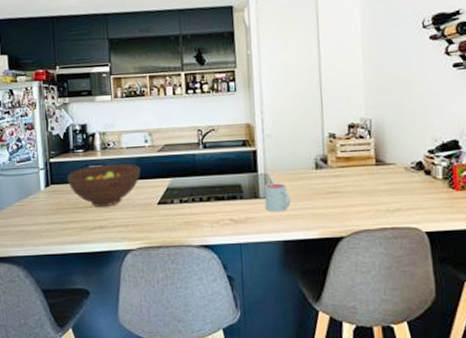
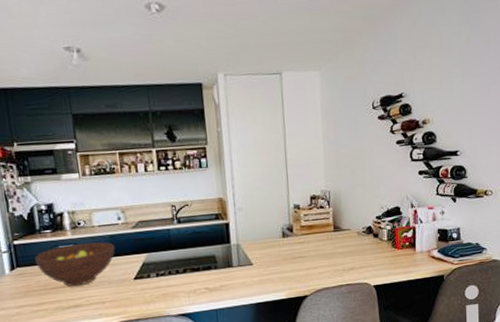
mug: present [264,183,291,213] -> none [236,252,261,279]

